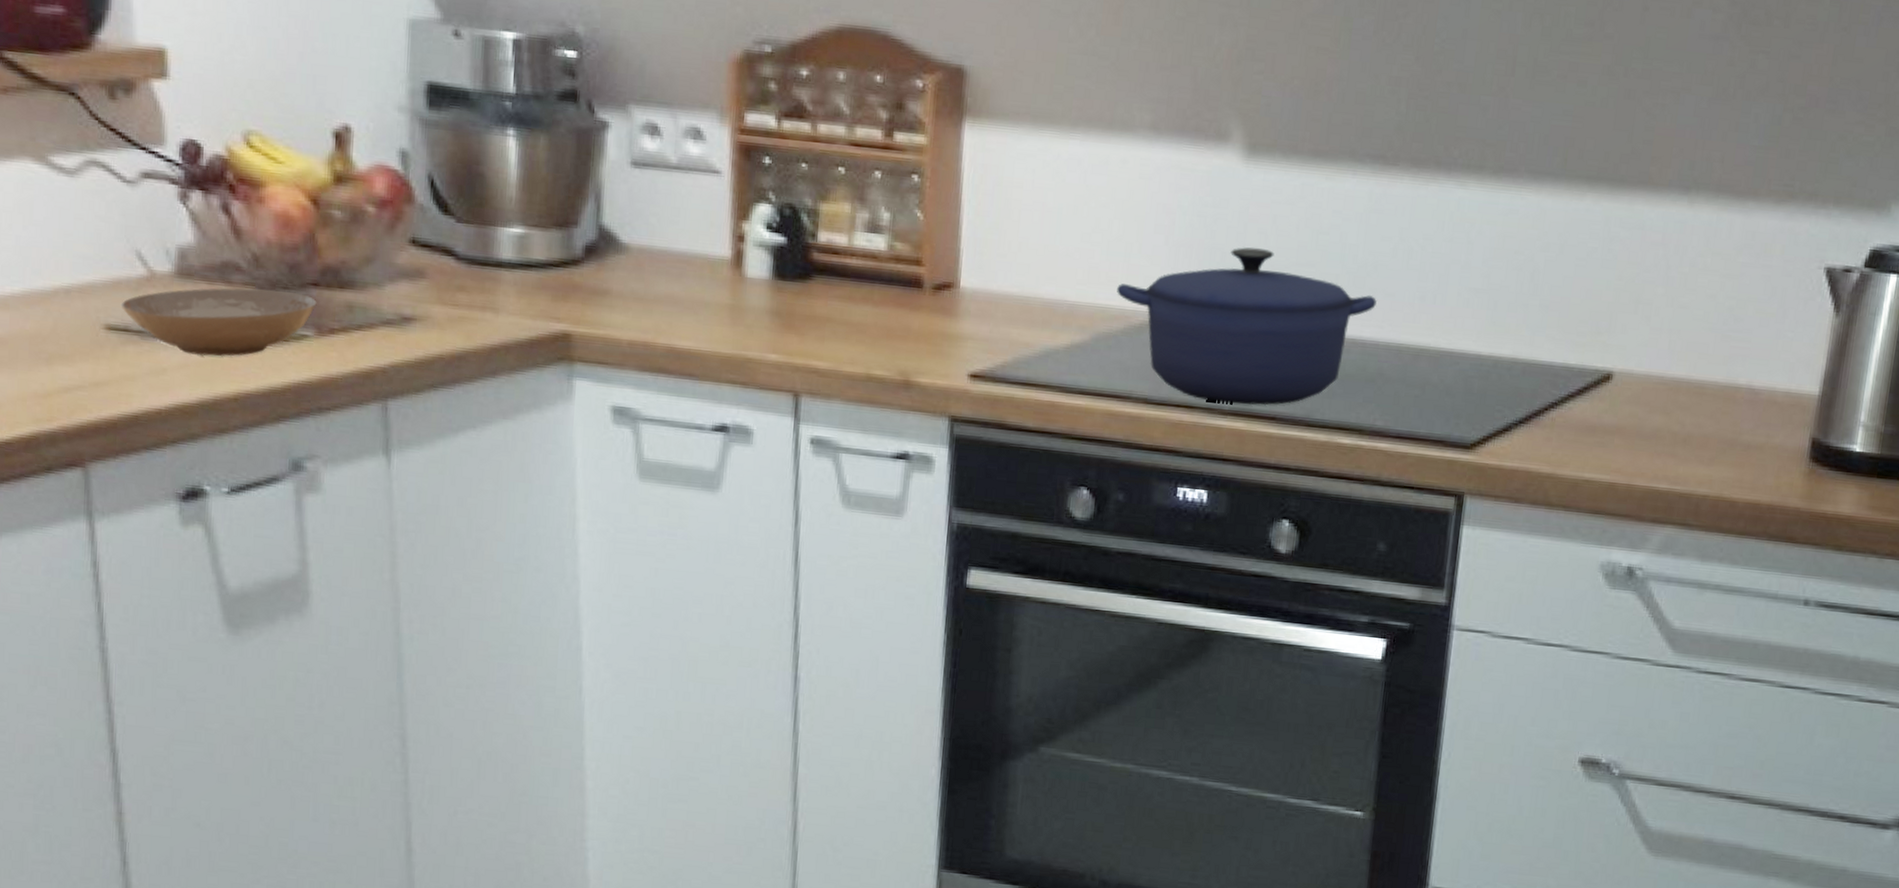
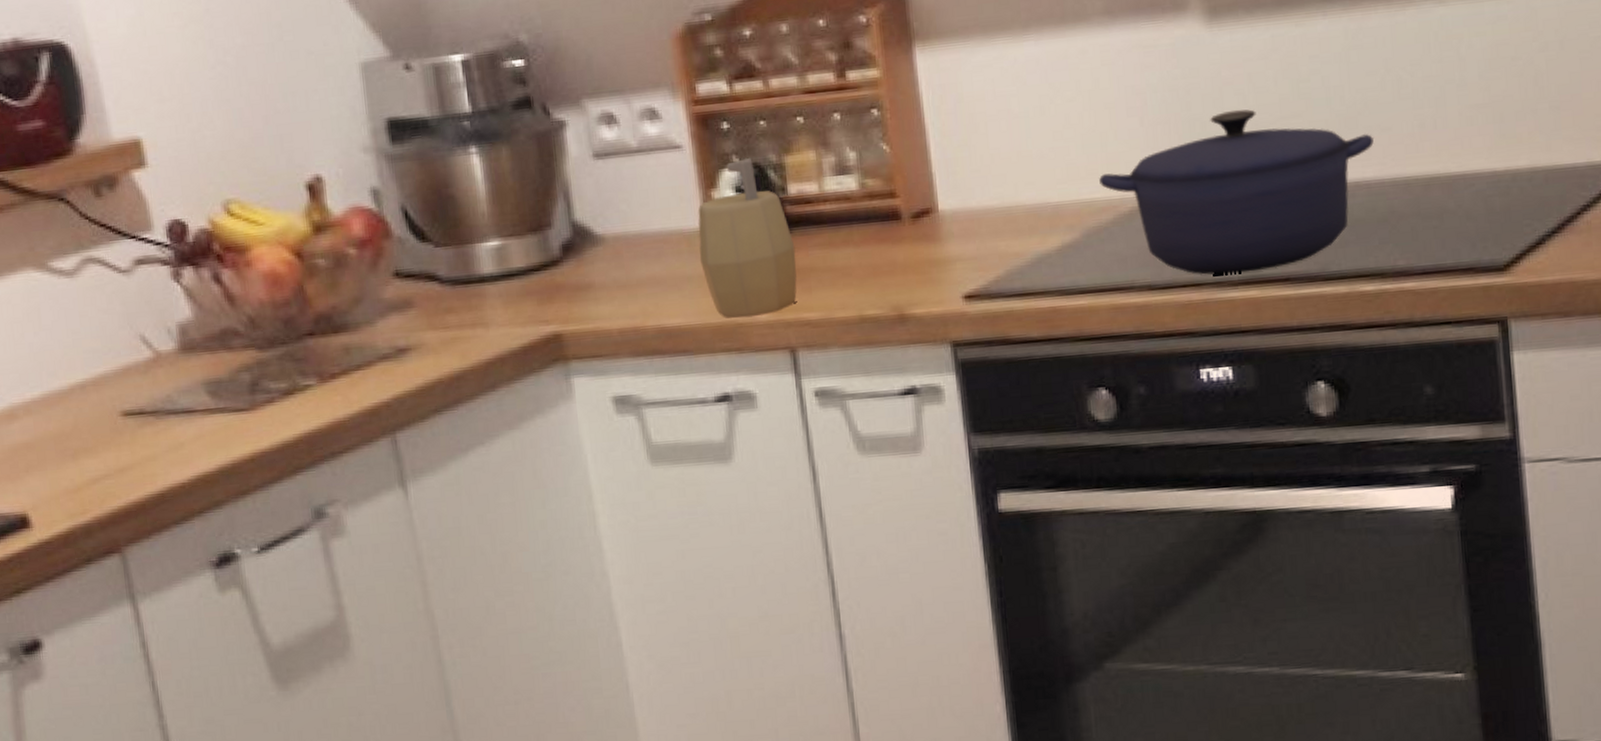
dish: present [120,287,317,356] -> none [133,345,315,425]
soap dispenser: none [720,197,816,355] -> present [698,158,797,319]

